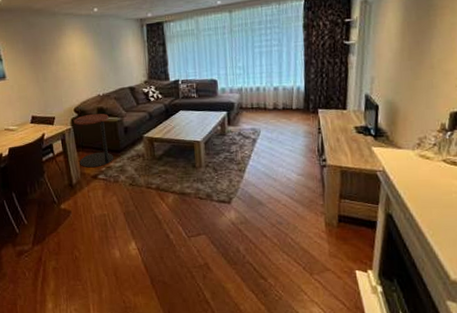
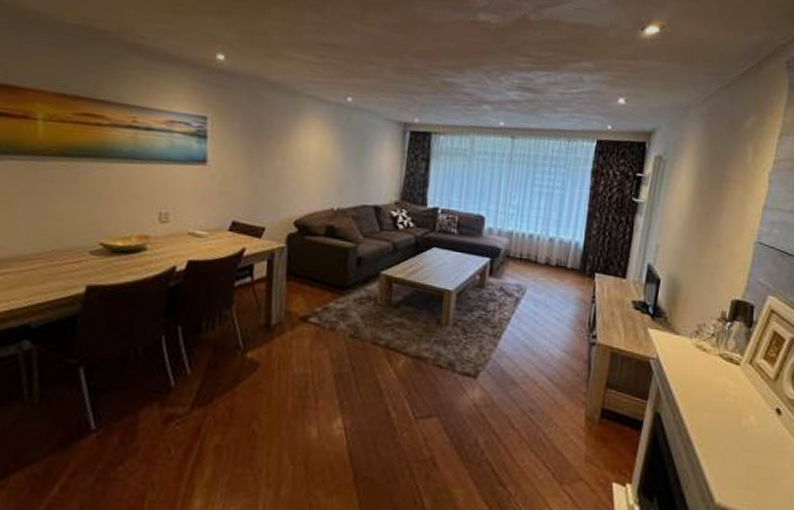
side table: present [73,113,114,168] -> none [287,231,340,307]

